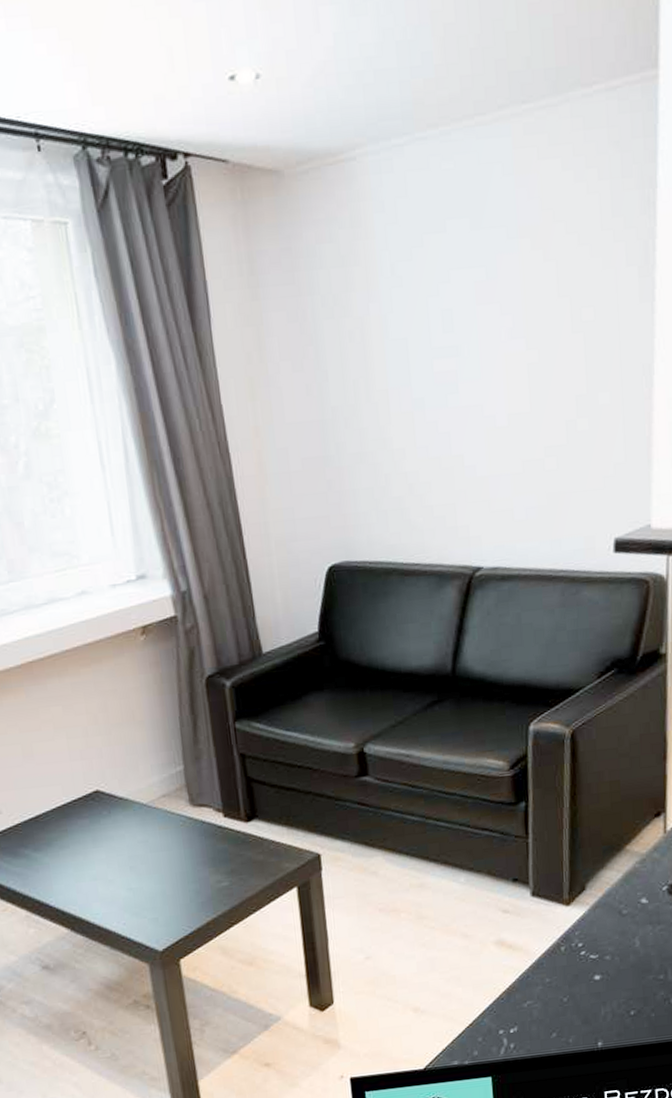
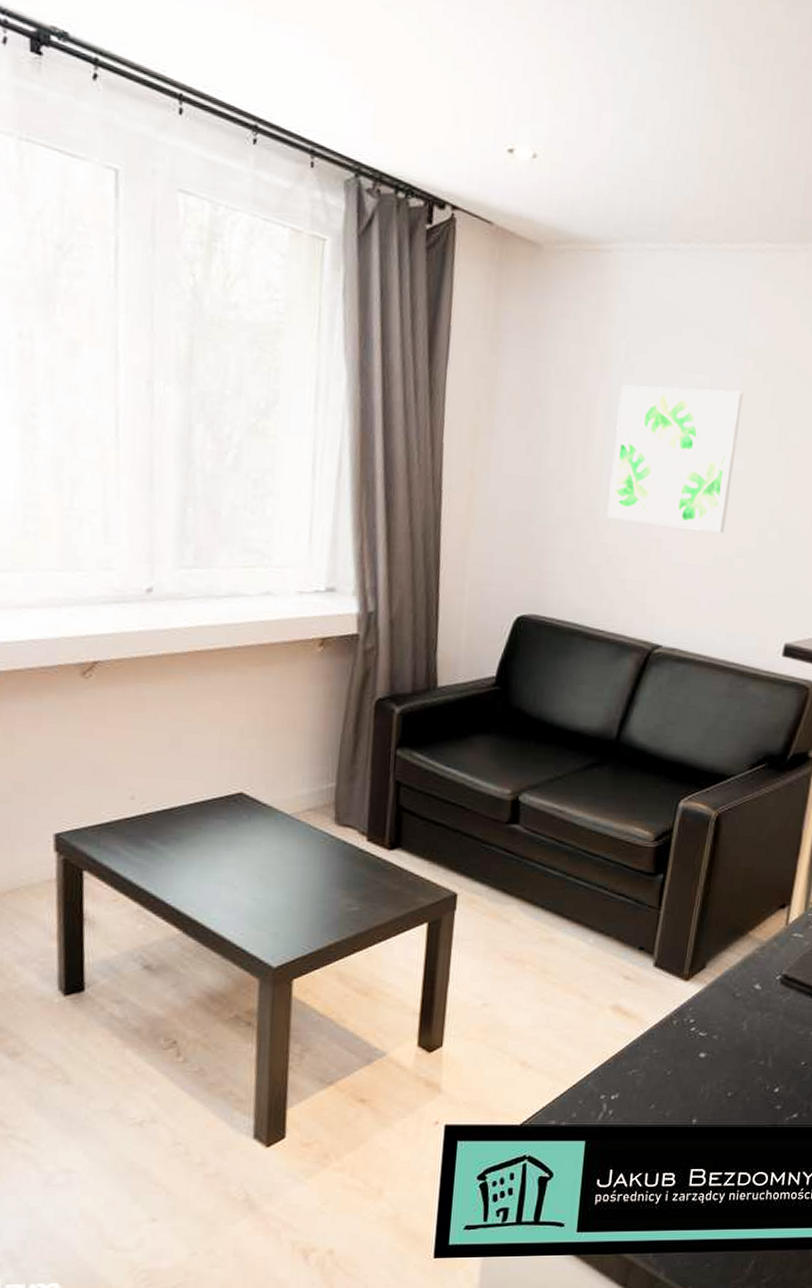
wall art: none [392,276,529,445] -> present [607,385,743,533]

